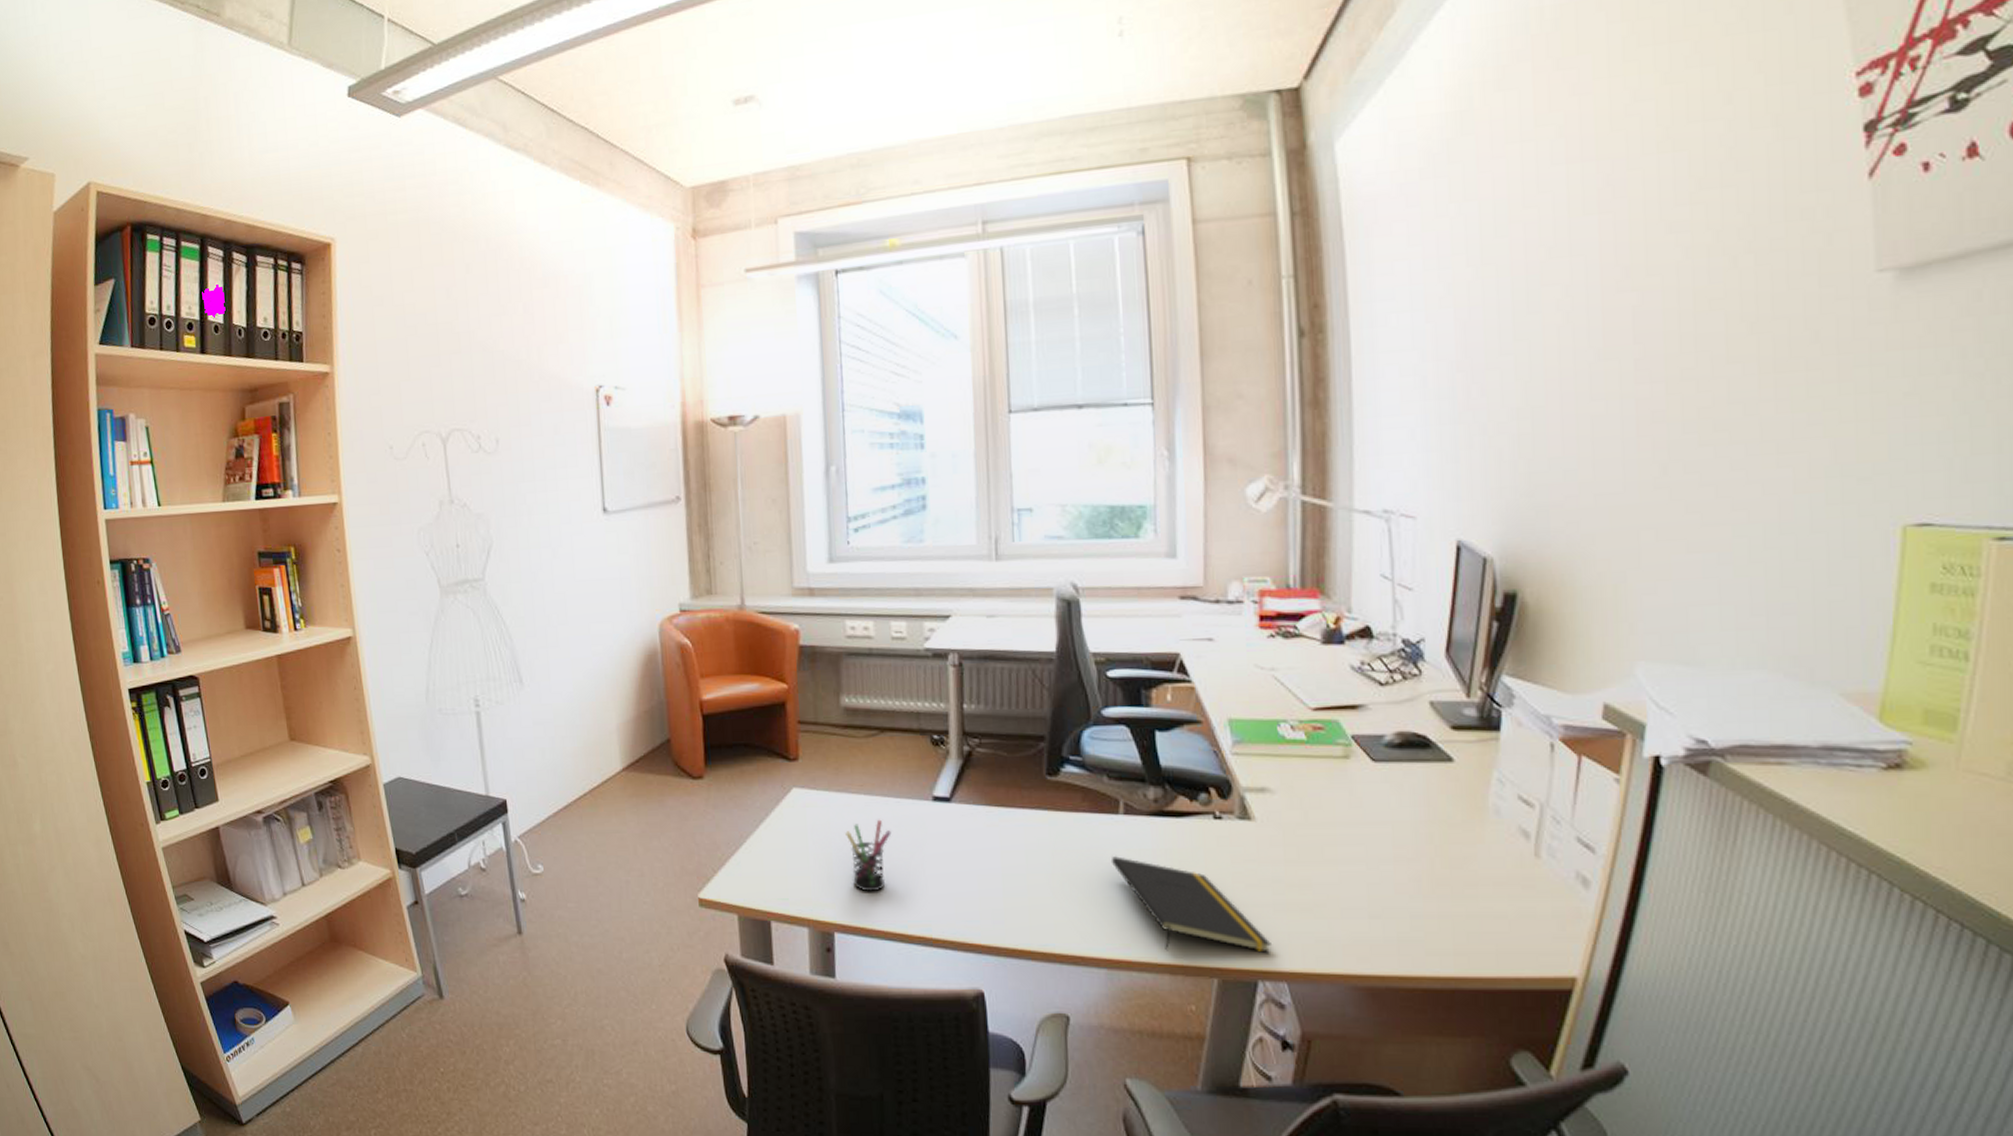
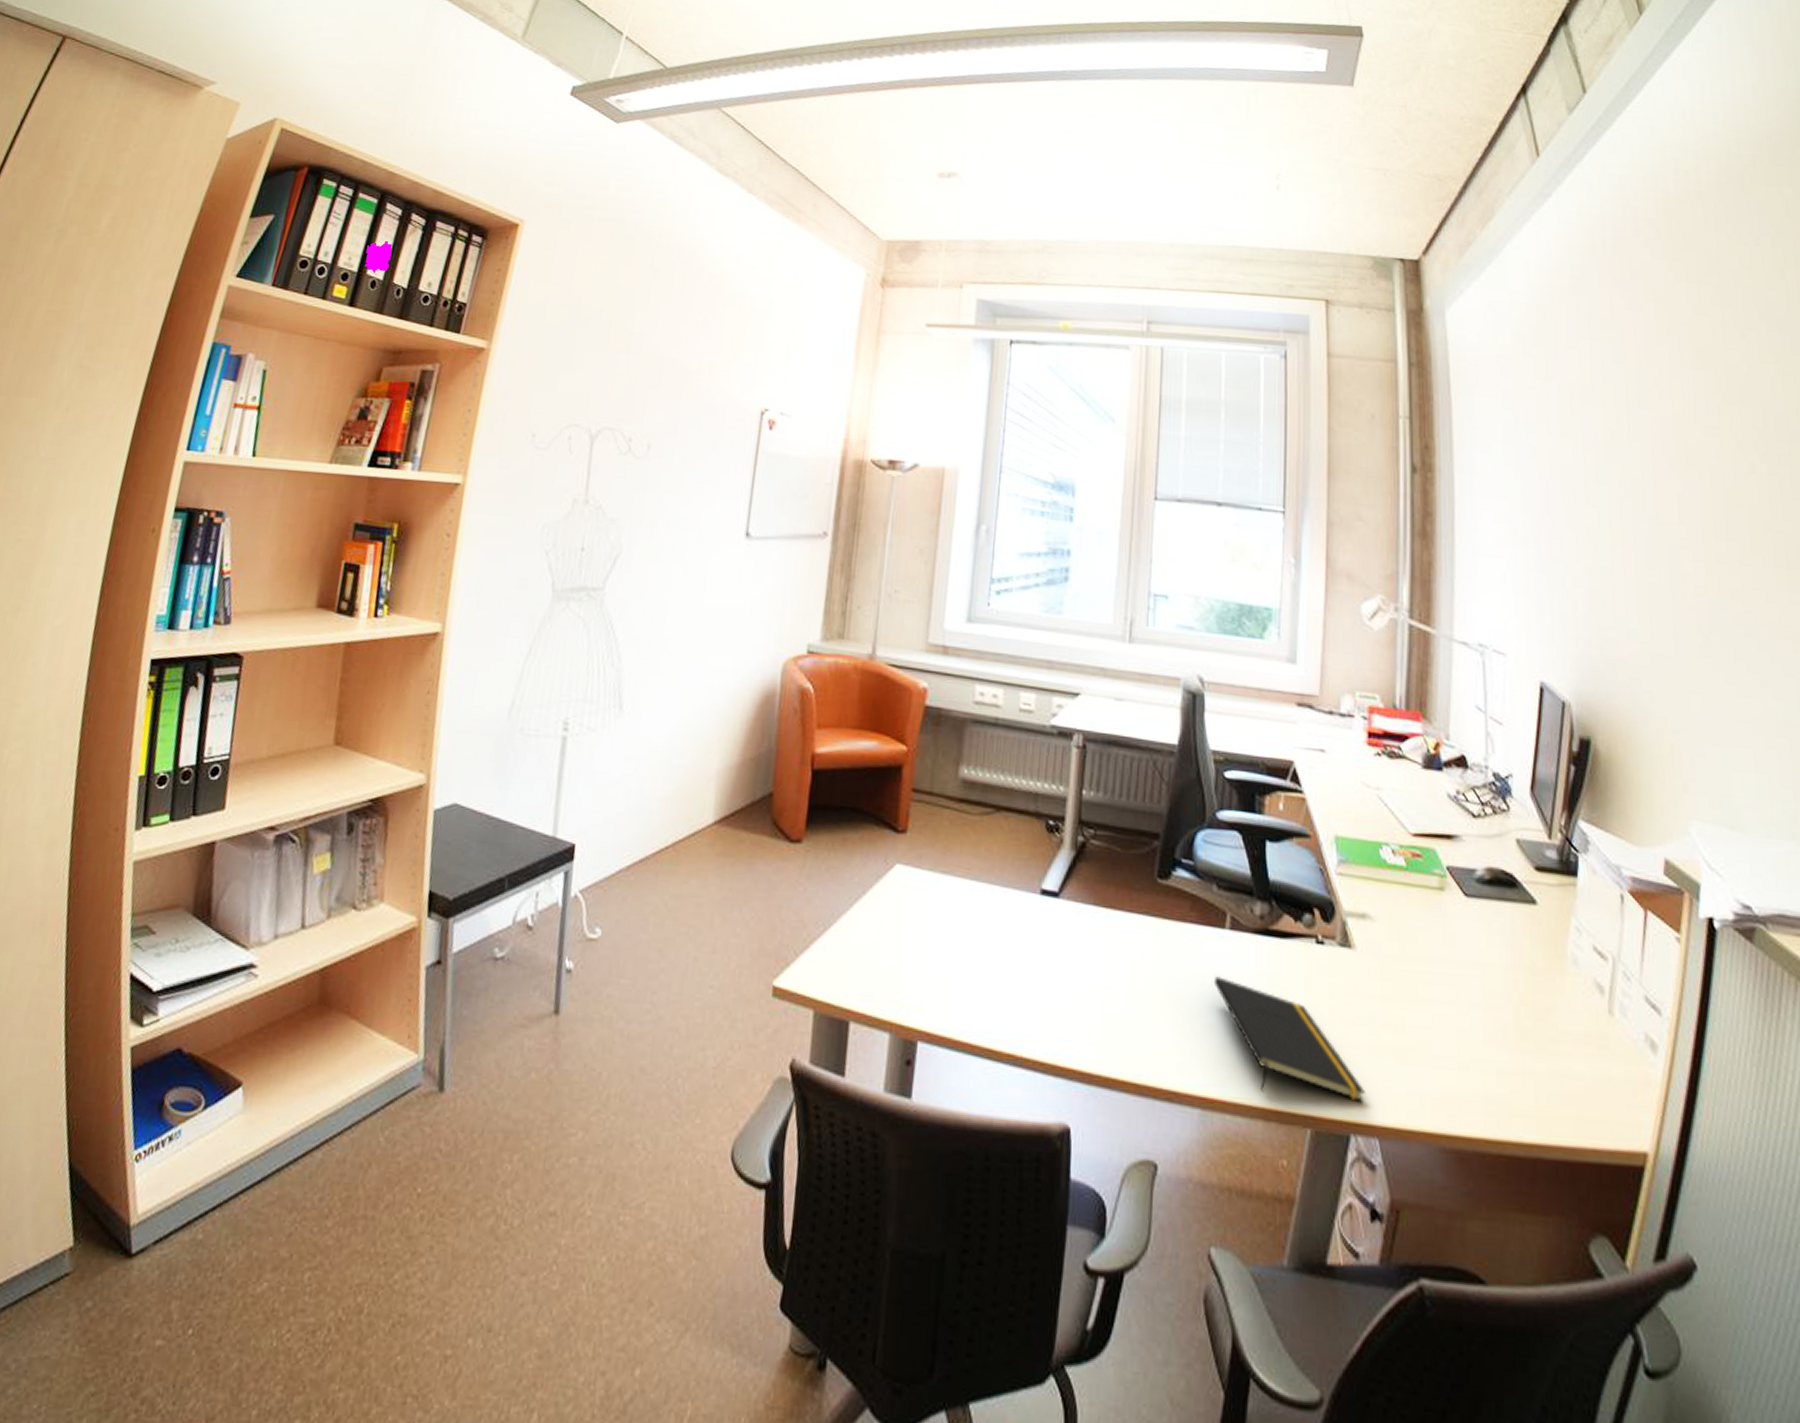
pen holder: present [846,819,892,892] -> none [945,910,994,996]

